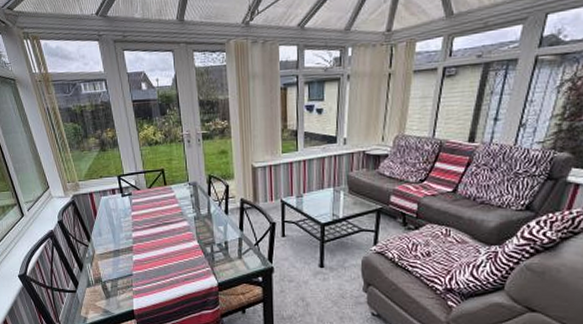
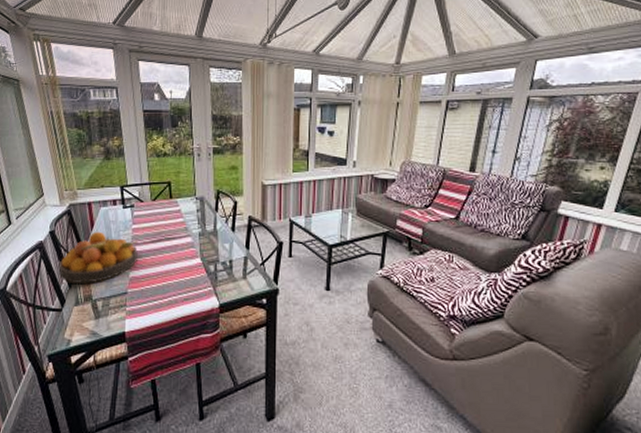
fruit bowl: none [69,219,139,267] -> present [58,231,138,283]

